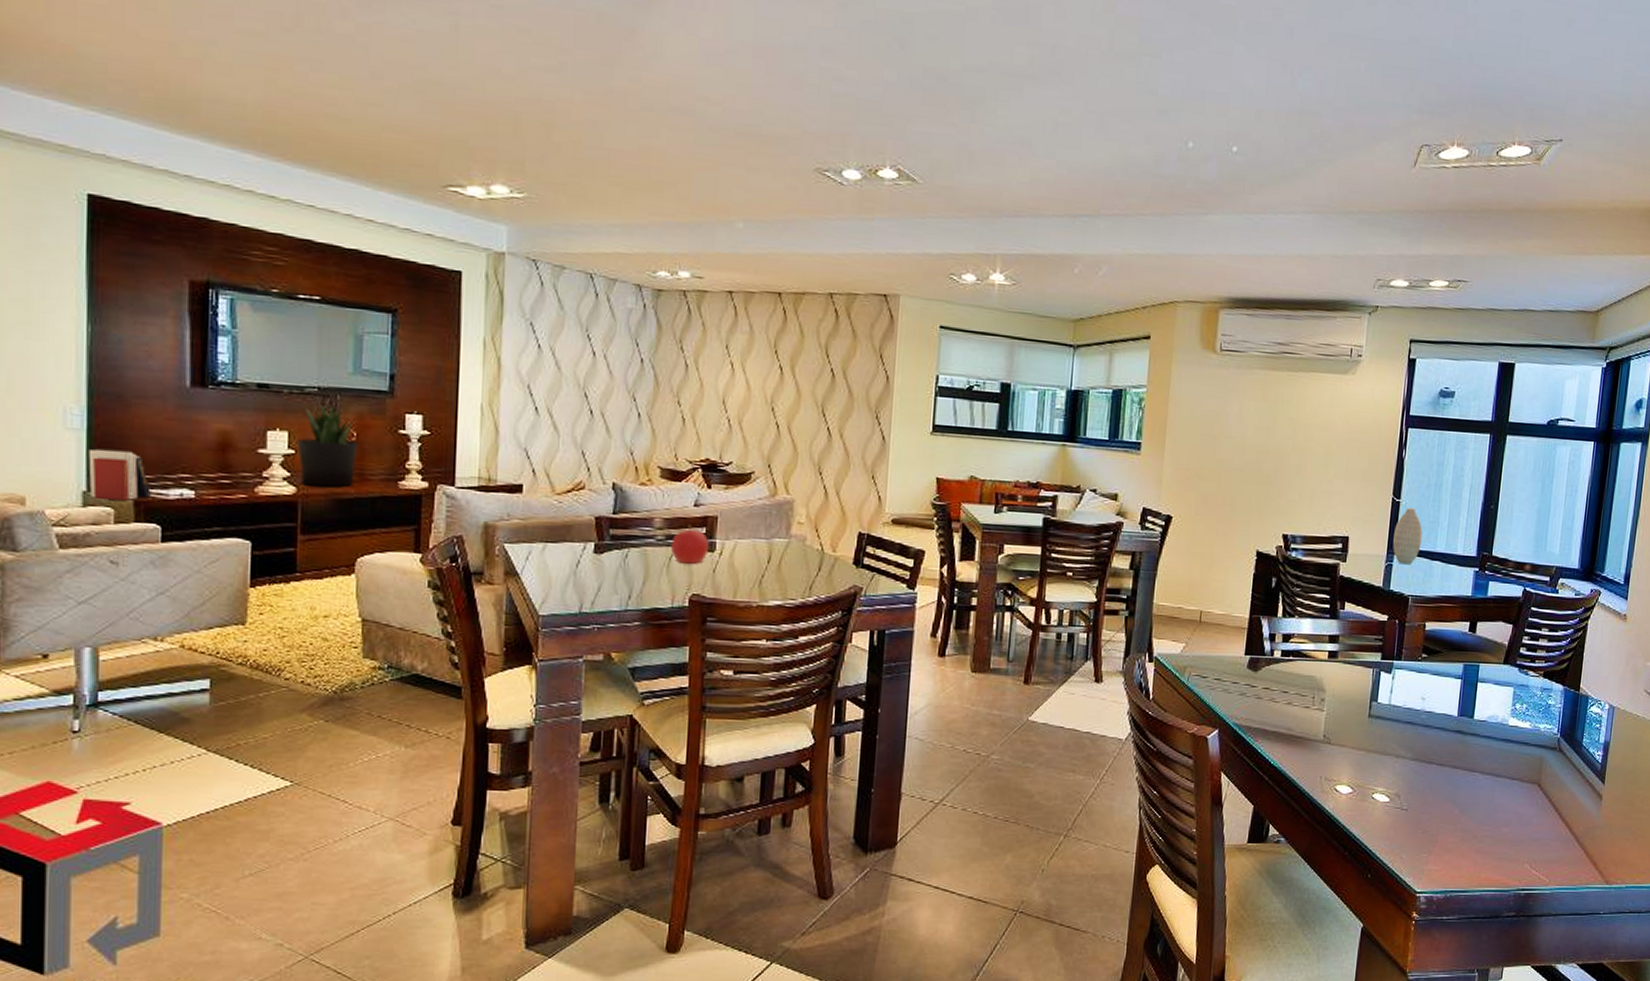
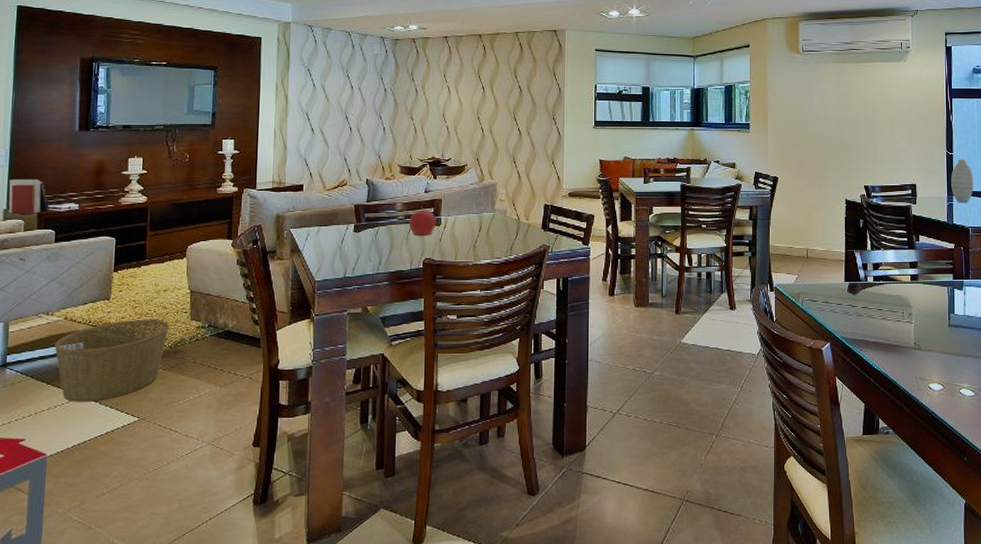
basket: none [167,653,333,758] -> present [54,320,170,402]
planter: present [297,402,358,488] -> none [148,136,190,197]

